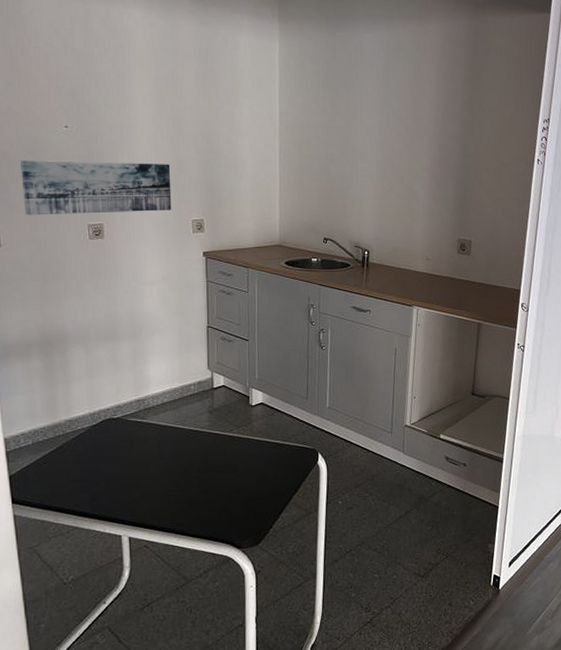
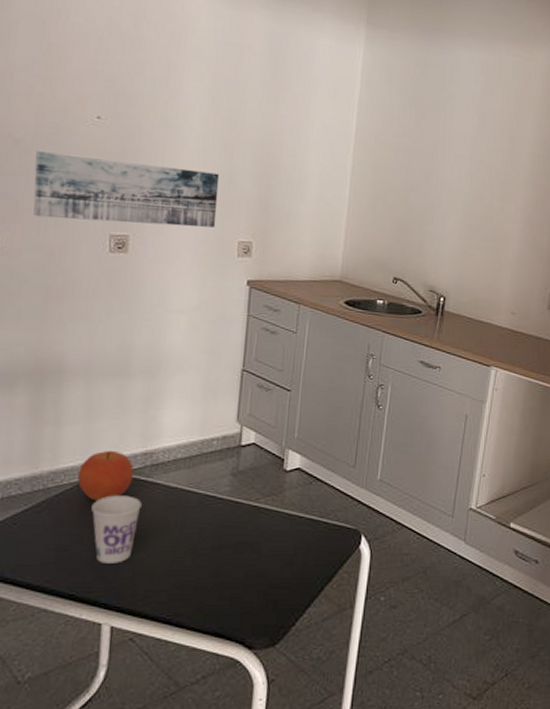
fruit: none [87,399,131,441] -> present [77,450,134,501]
cup: none [102,435,141,489] -> present [91,495,142,563]

